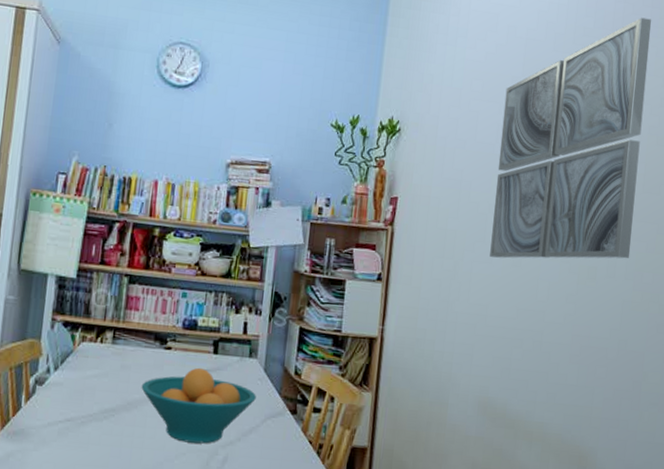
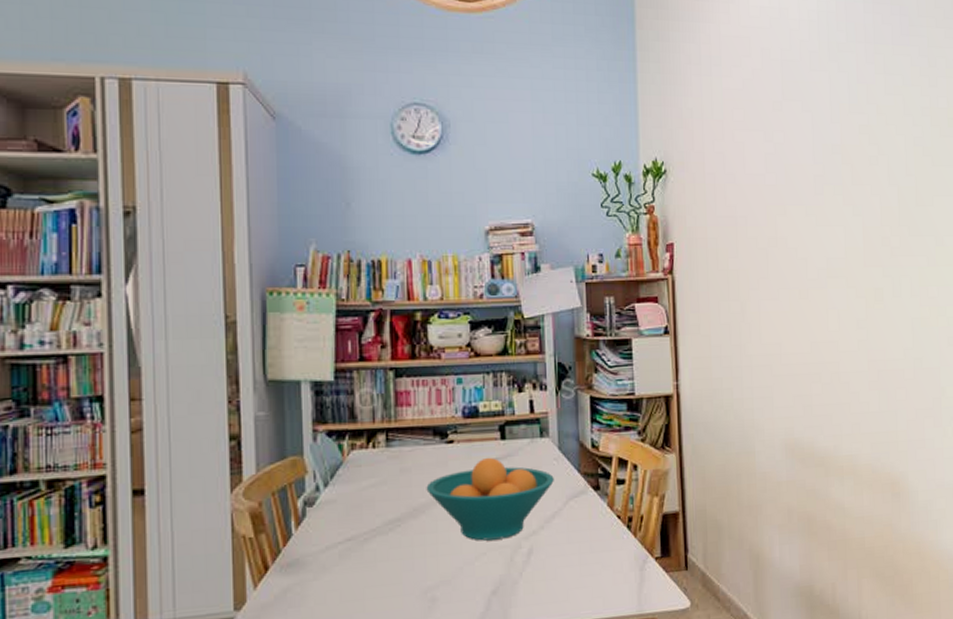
wall art: present [490,17,652,259] -> none [768,26,913,292]

